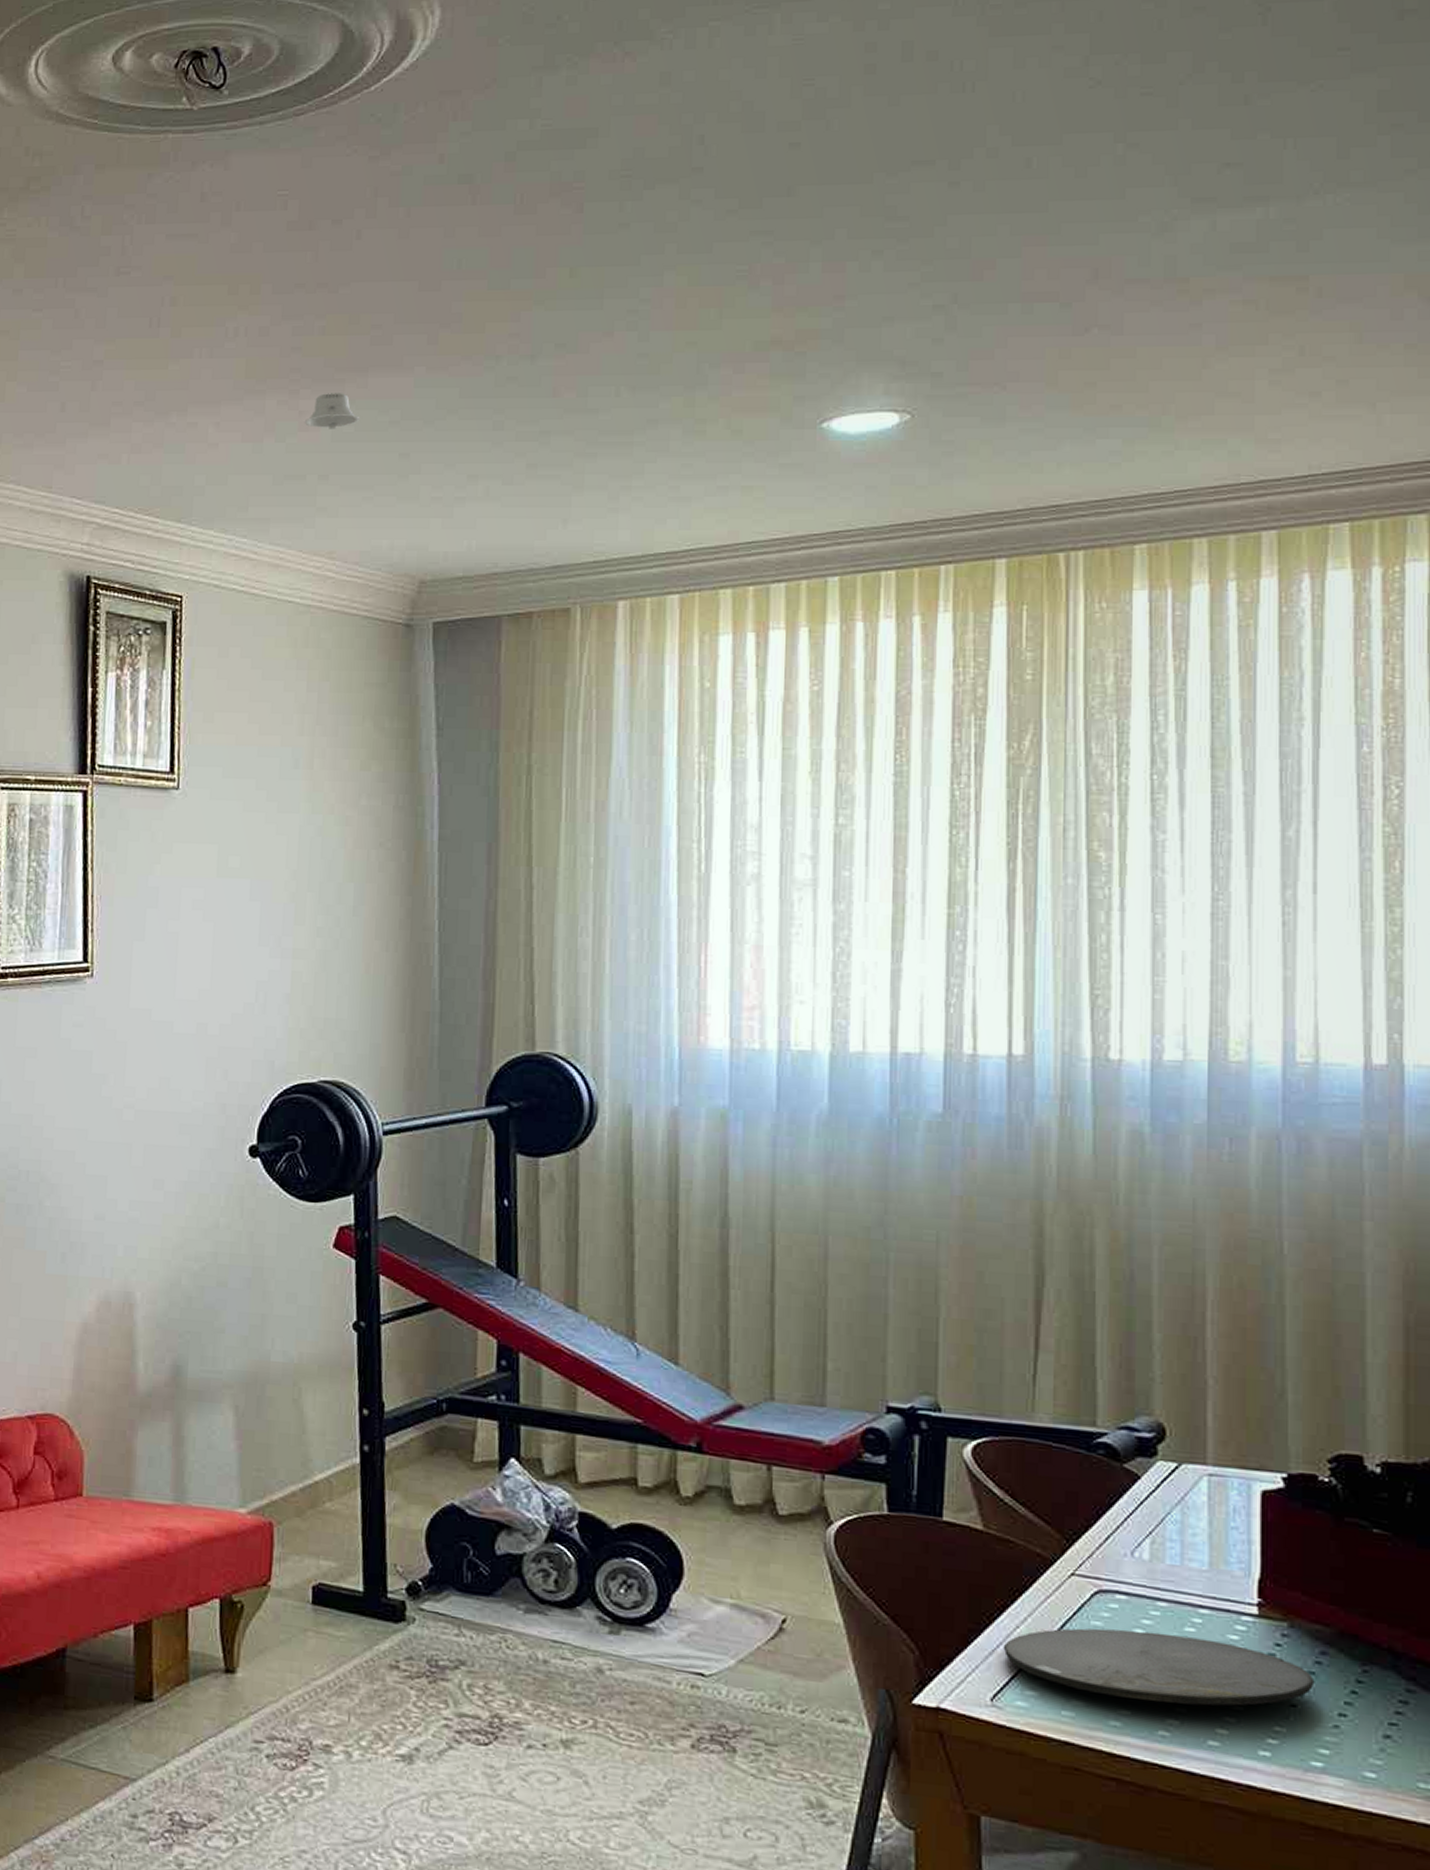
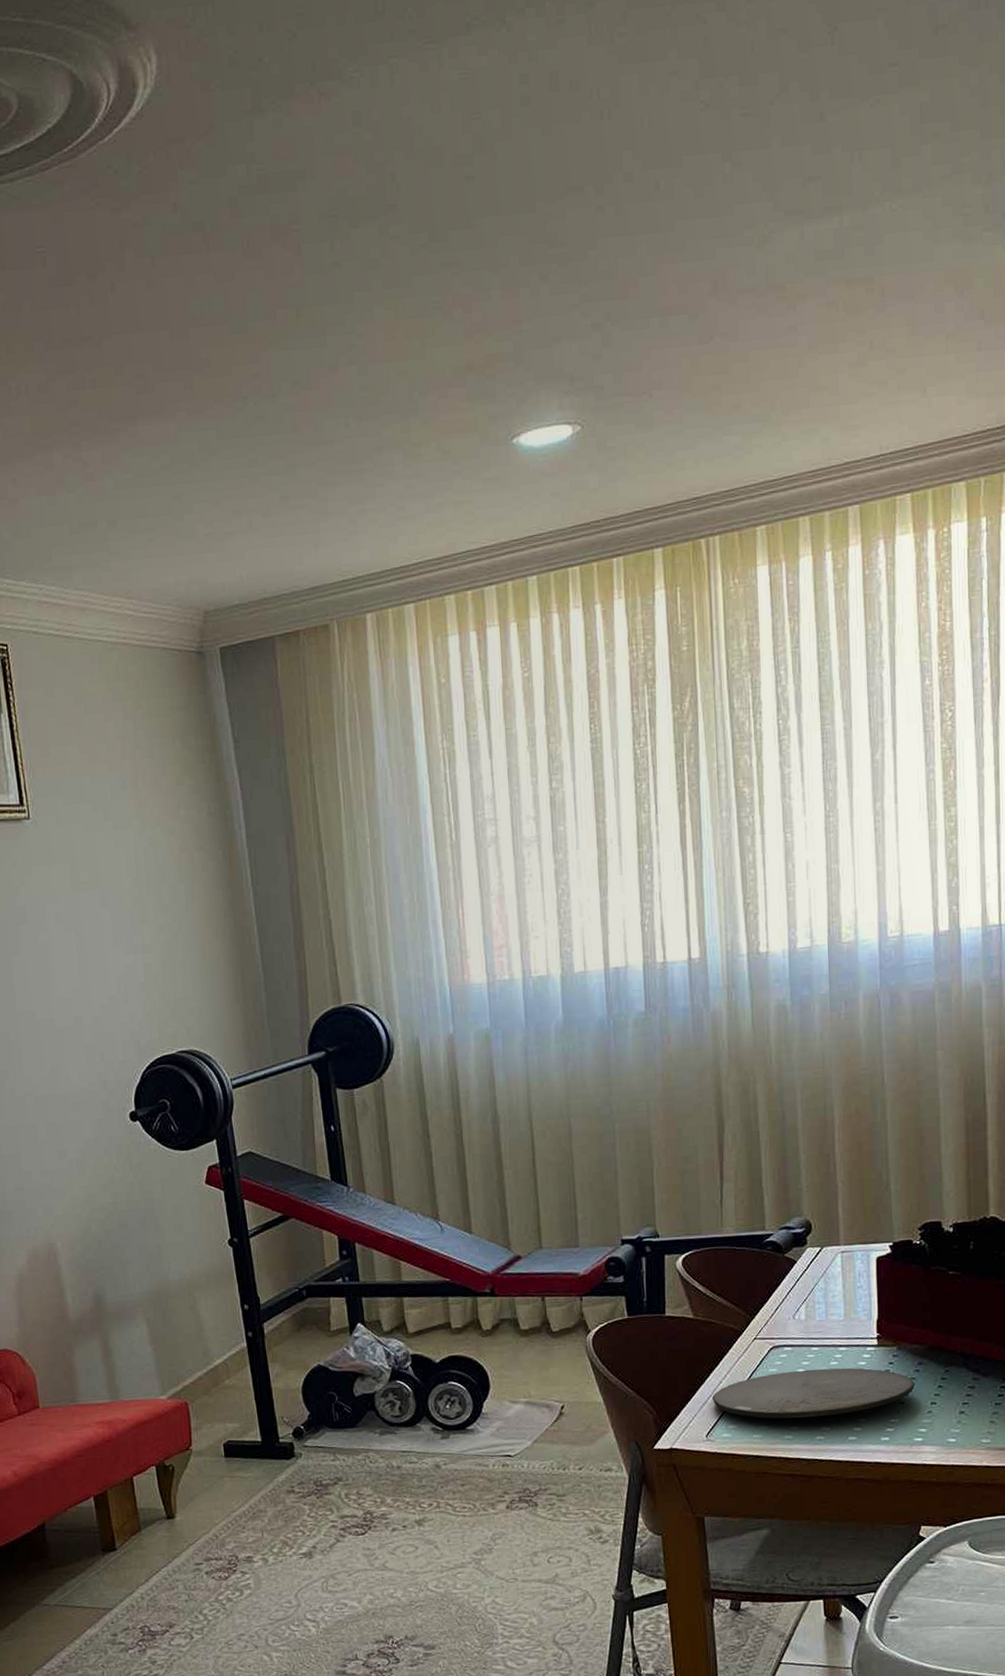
recessed light: present [304,393,361,429] -> none [88,442,136,478]

